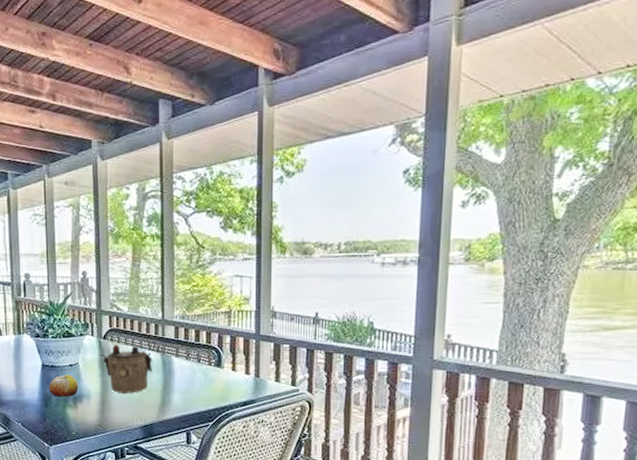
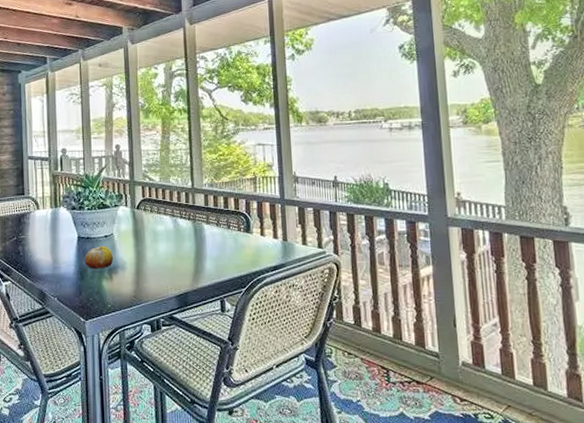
teapot: present [100,344,152,394] -> none [134,213,185,264]

